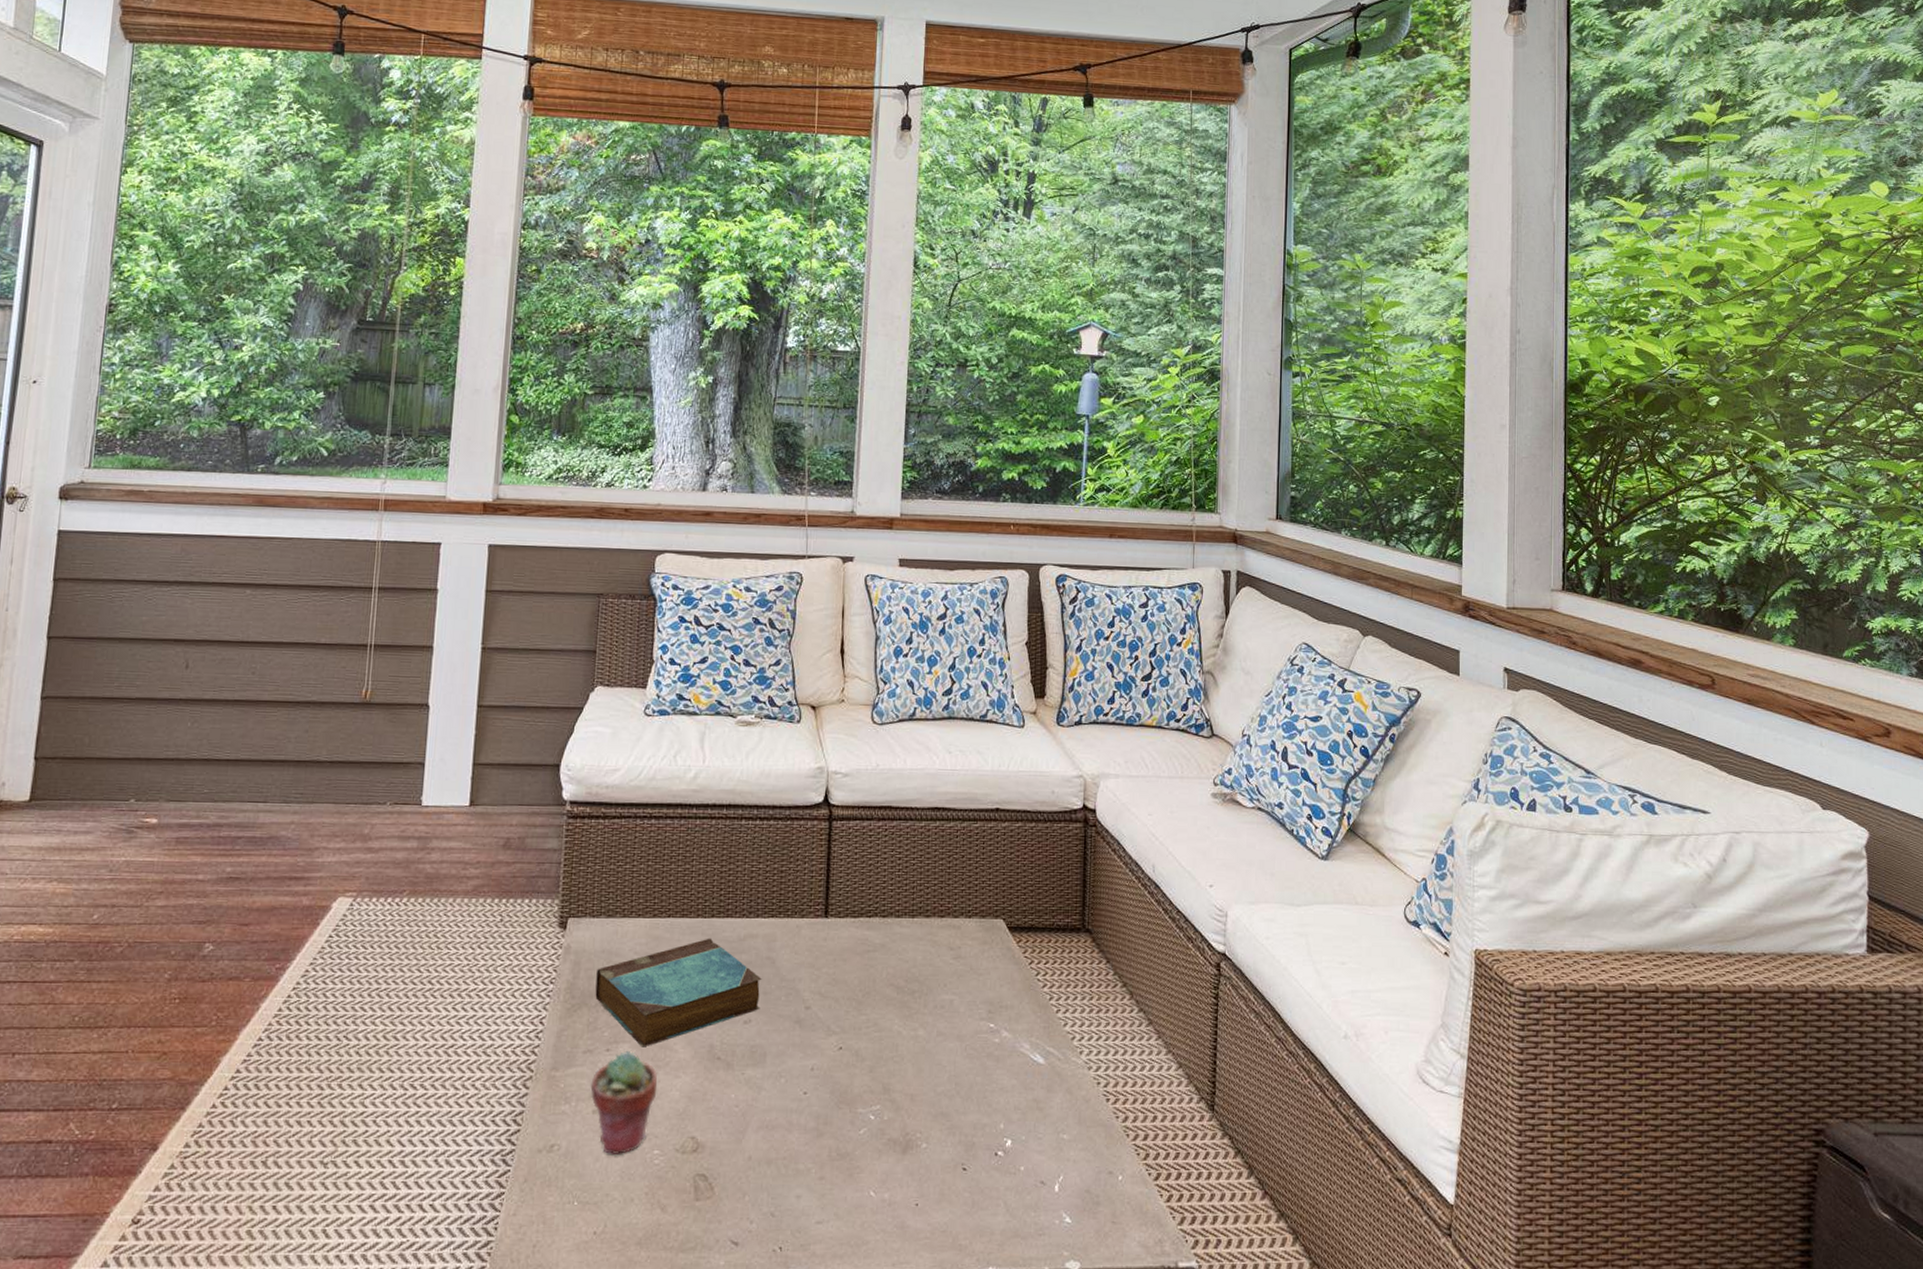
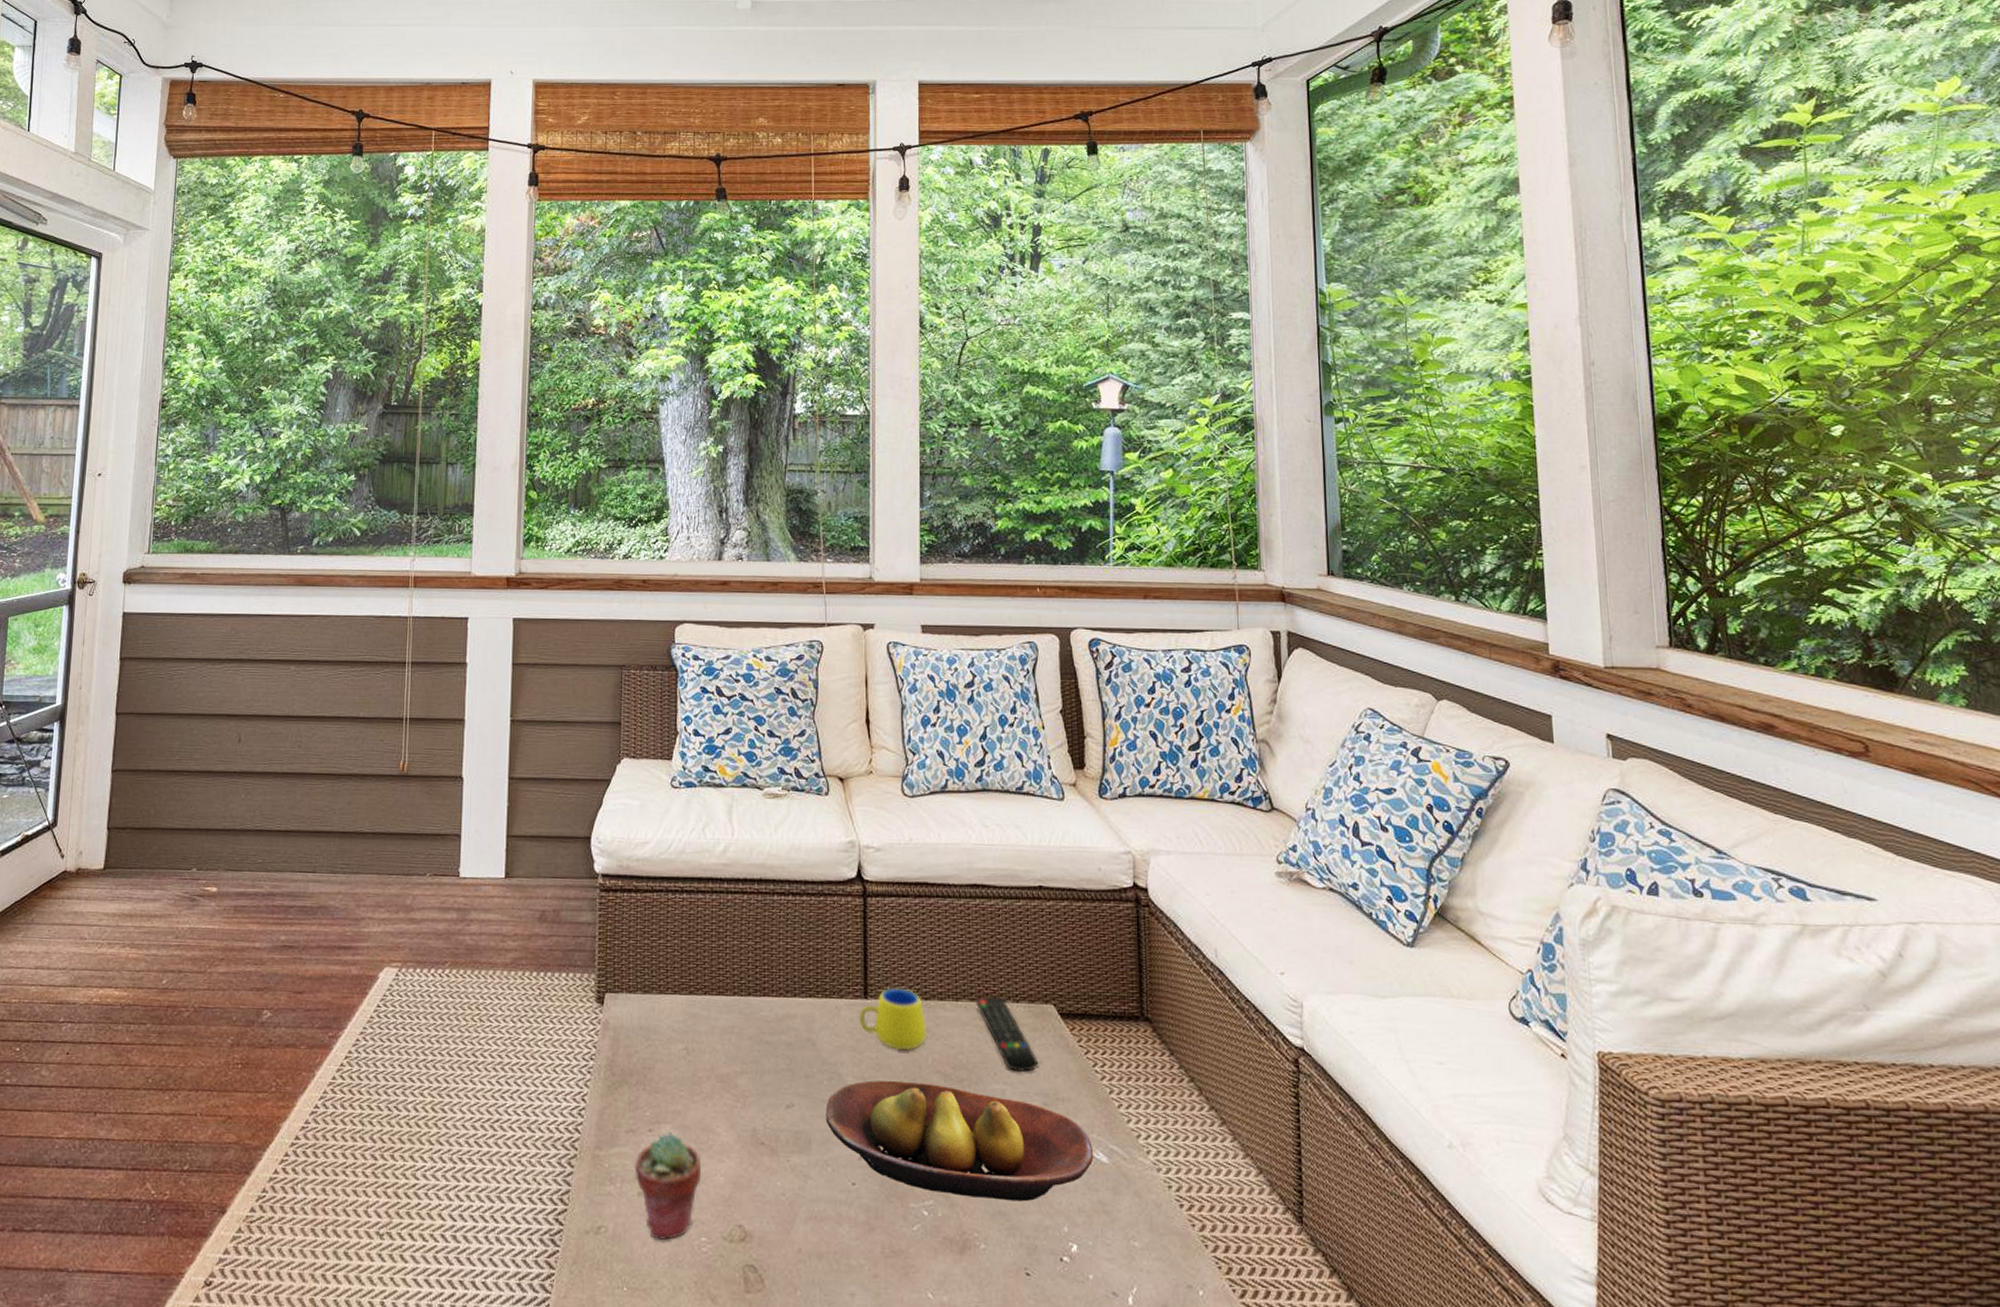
book: present [595,938,762,1047] -> none [635,1017,803,1129]
fruit bowl: none [781,994,1032,1103] -> present [825,1080,1094,1202]
mug: none [818,906,884,966] -> present [858,987,927,1051]
remote control: none [930,913,987,983] -> present [975,996,1039,1073]

